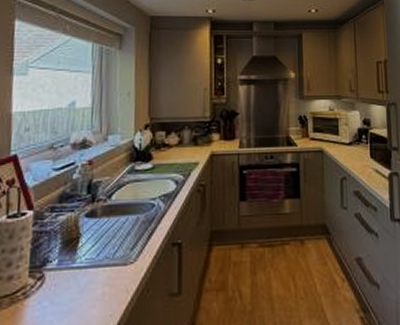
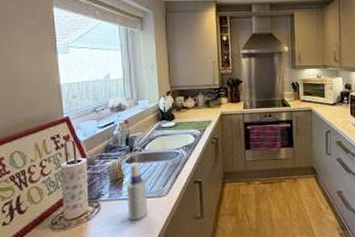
spray bottle: none [80,215,110,299] -> present [126,161,148,221]

